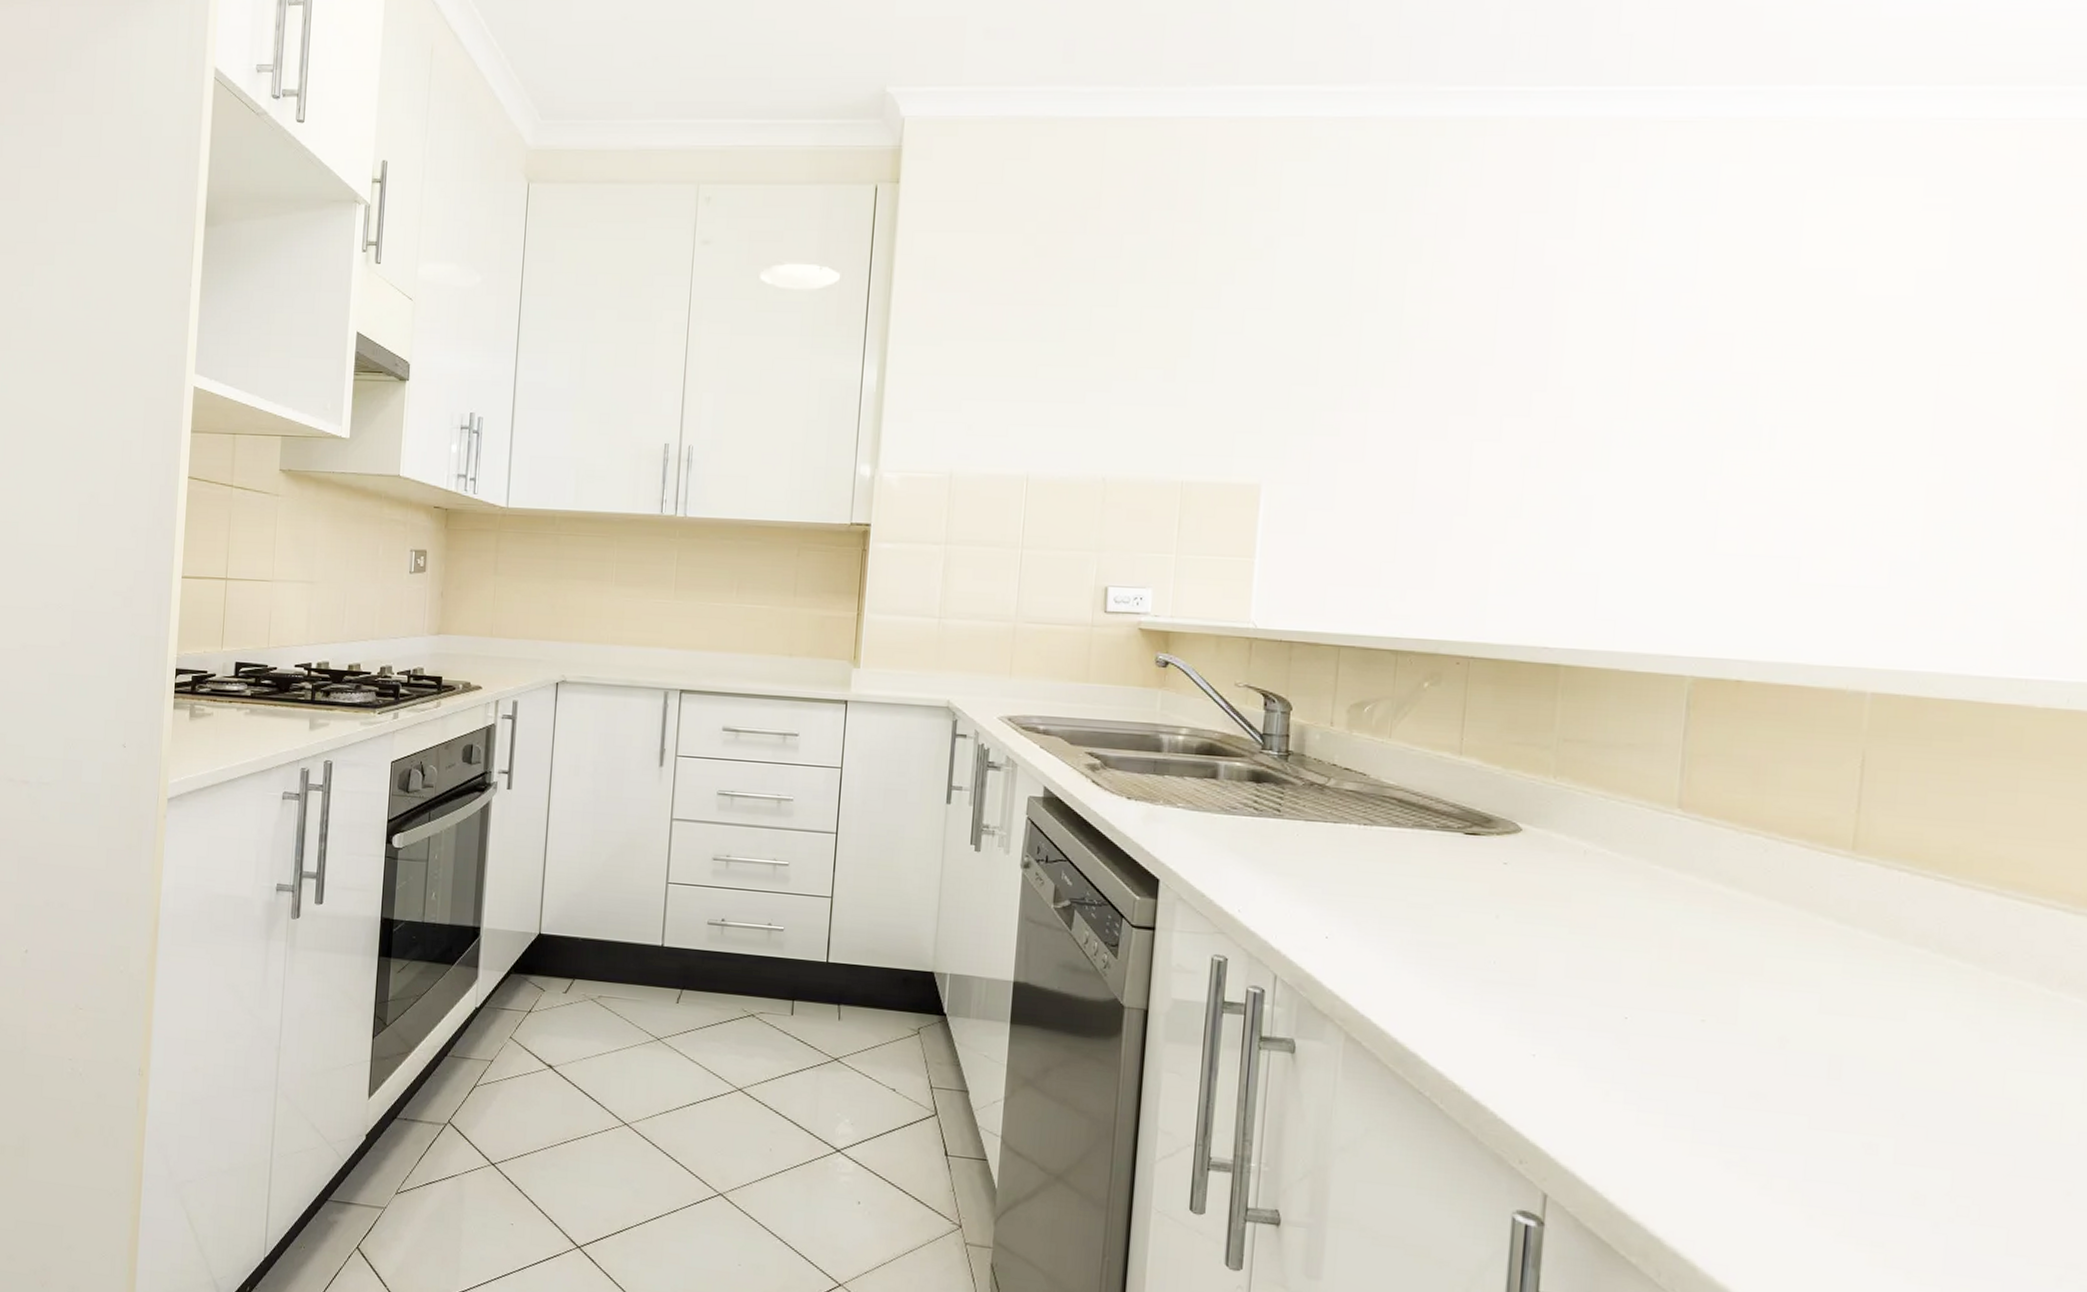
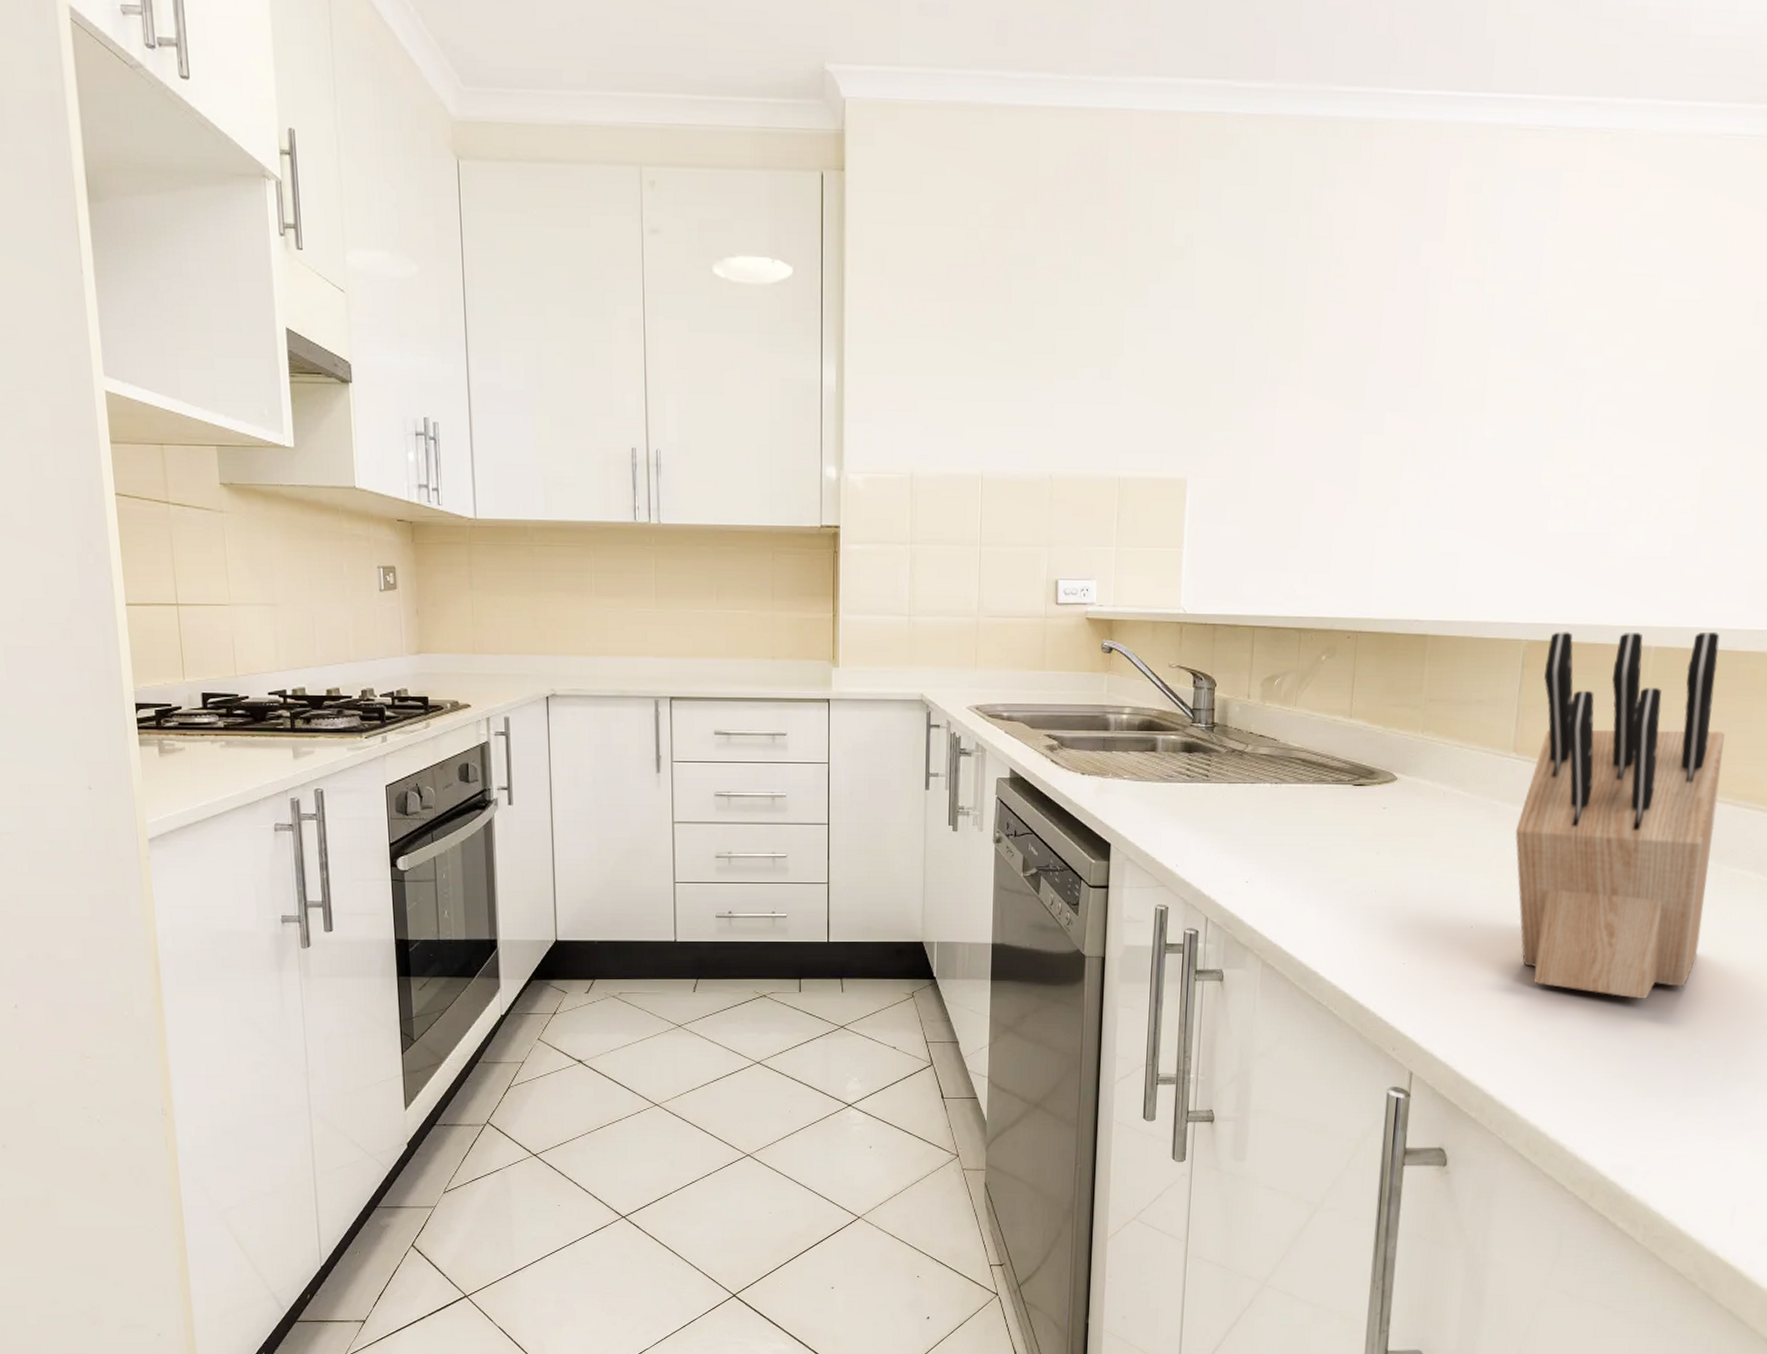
knife block: none [1683,669,1980,1135] -> present [1515,631,1725,999]

